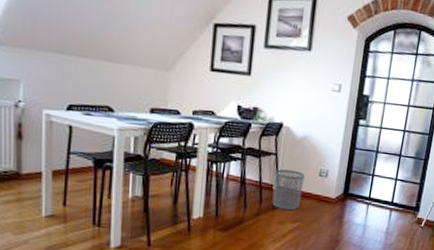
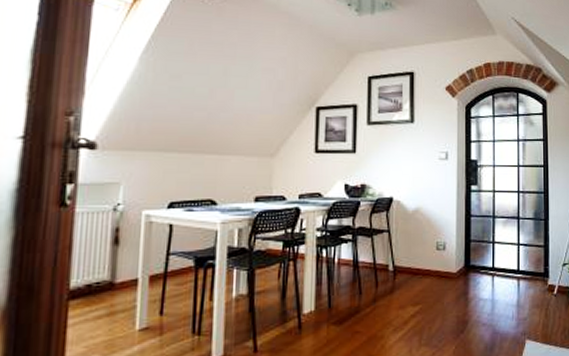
waste bin: present [272,169,305,211] -> none [388,247,421,292]

